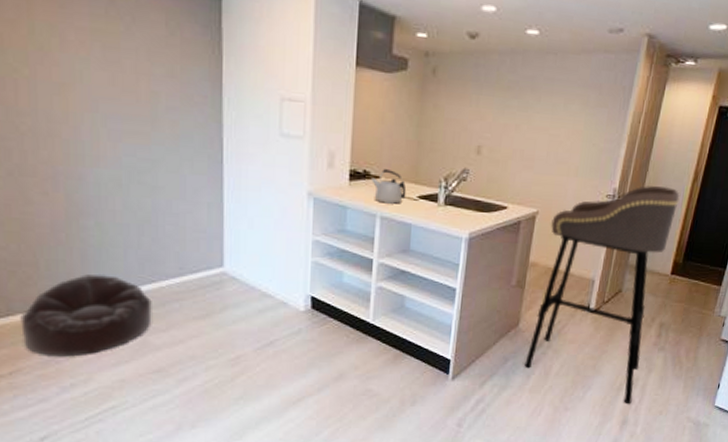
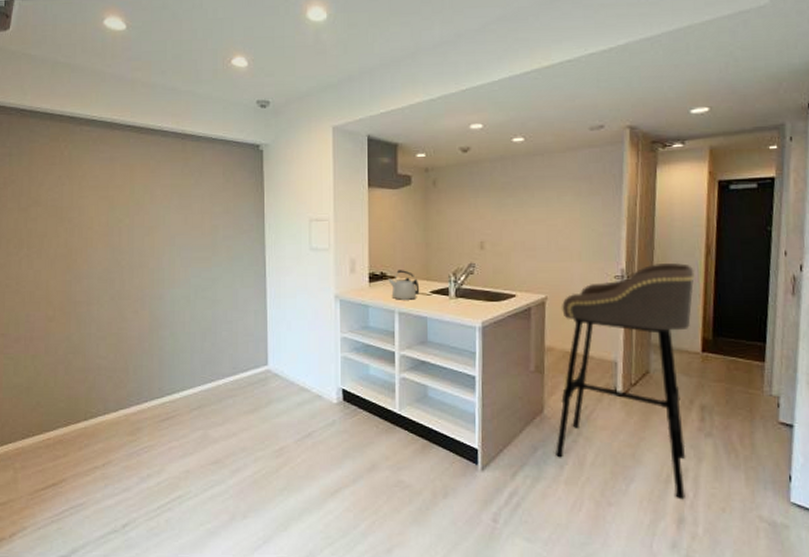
beanbag: present [20,273,152,357] -> none [113,375,211,450]

